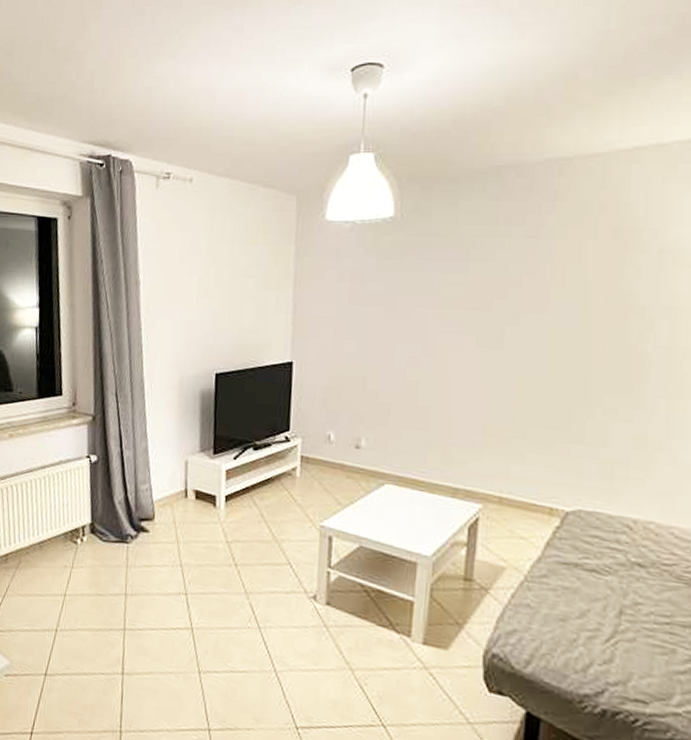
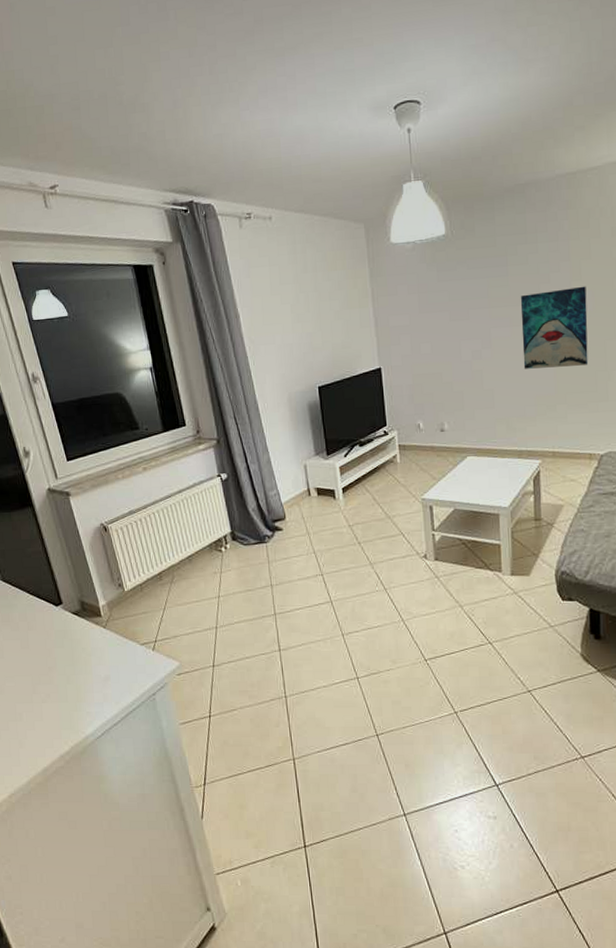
wall art: none [473,296,570,395] -> present [520,286,589,369]

